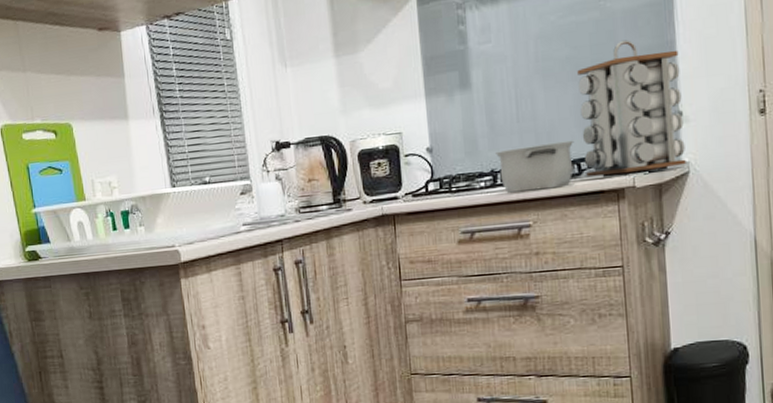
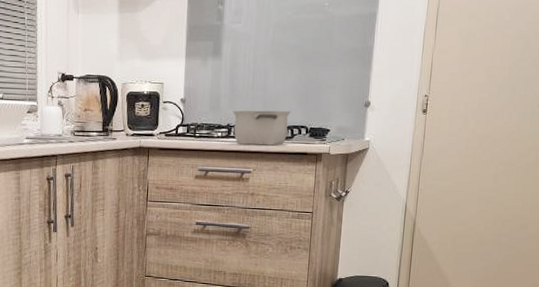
spice rack: present [577,39,686,178] -> none [296,40,375,145]

